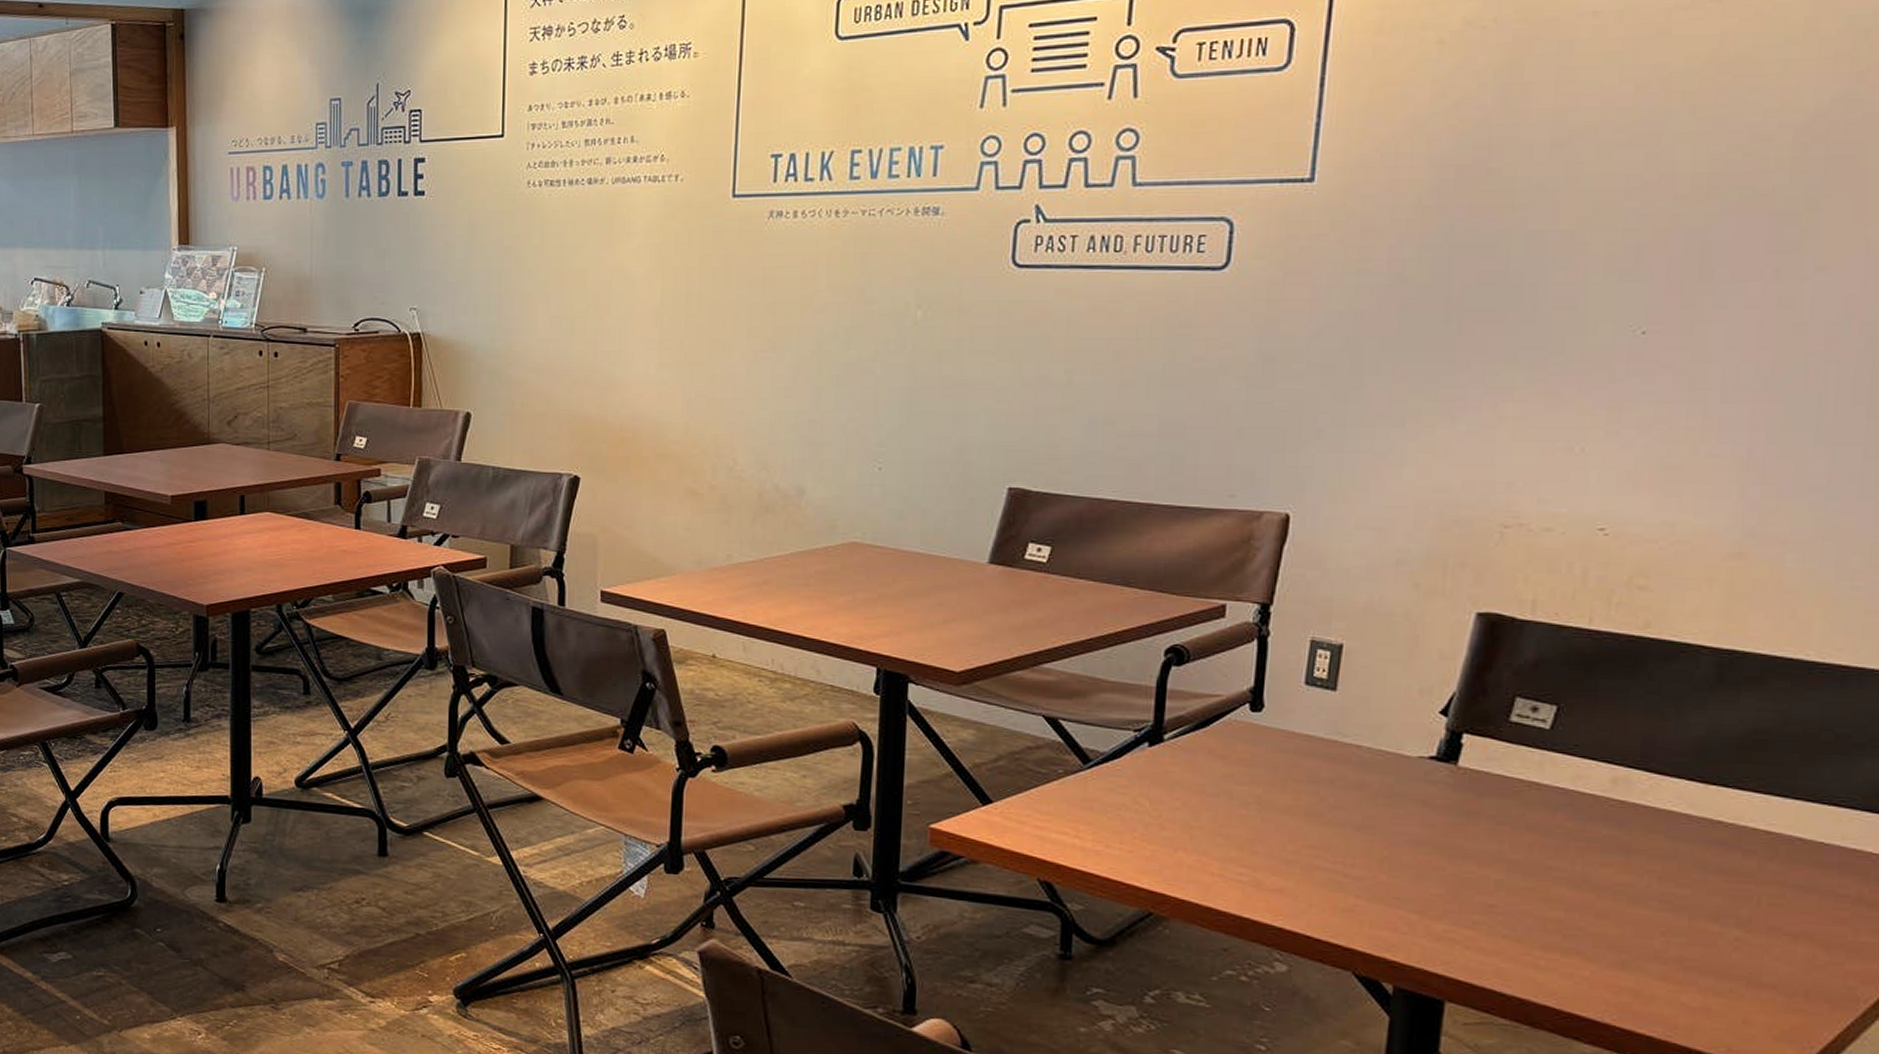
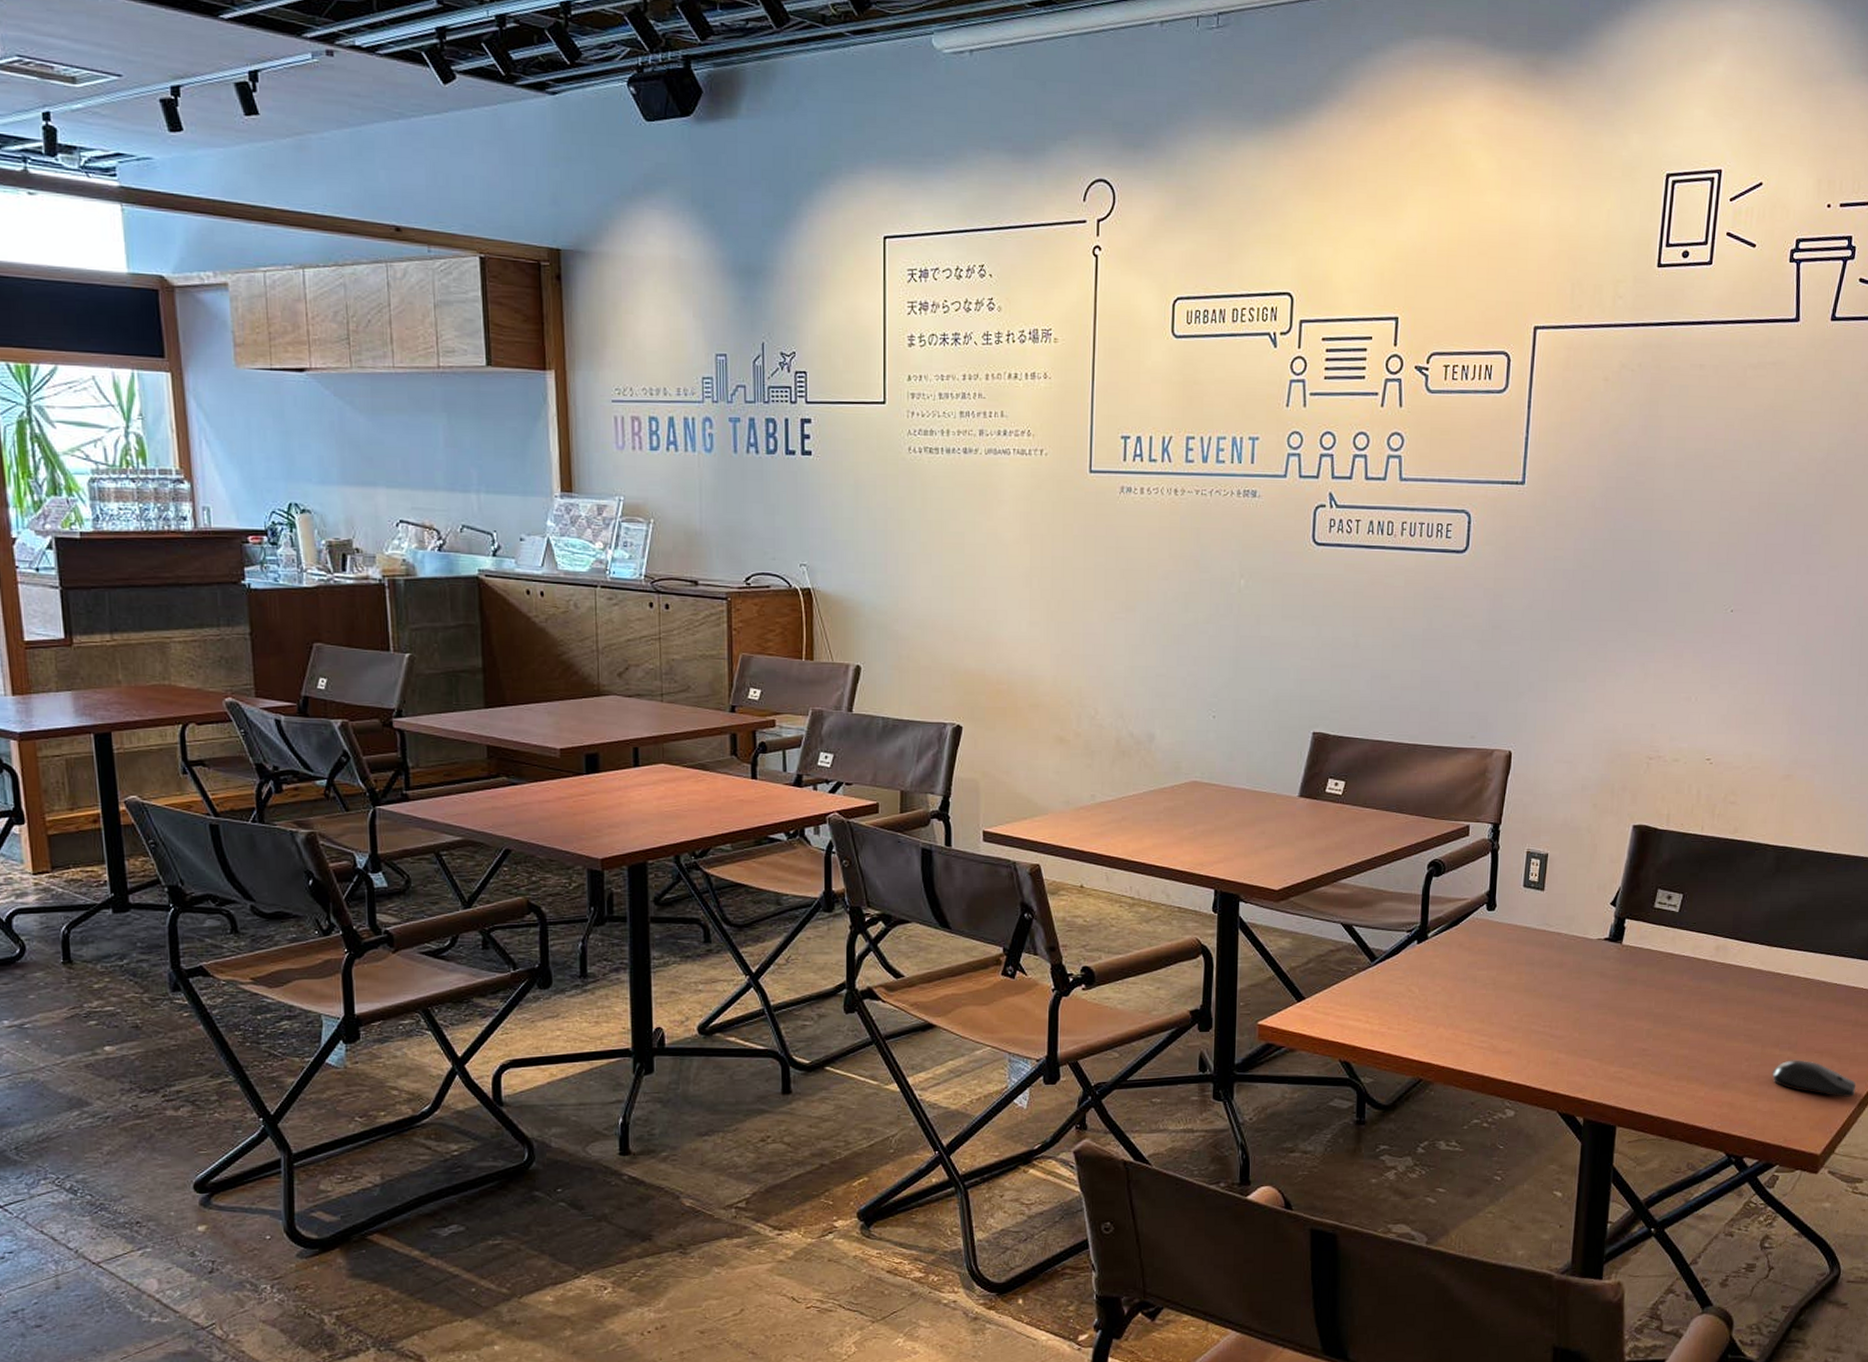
computer mouse: none [1706,941,1859,1003] -> present [1772,1060,1856,1097]

